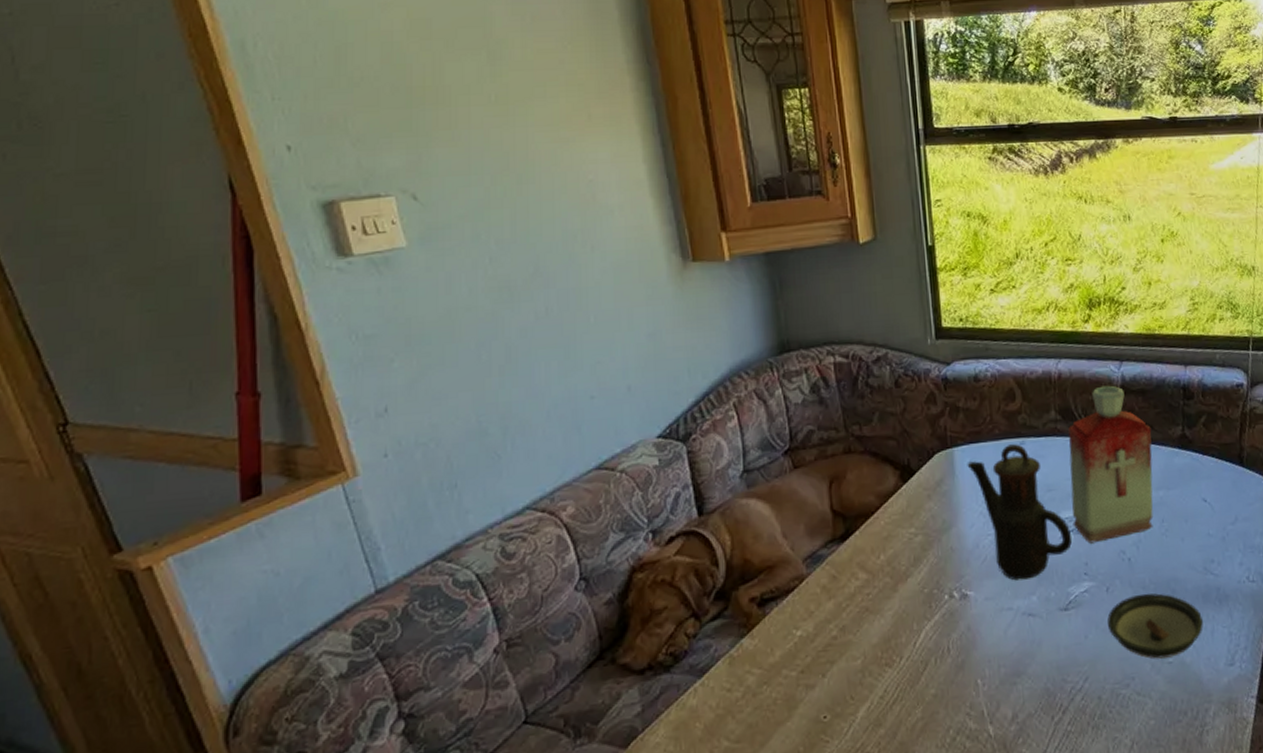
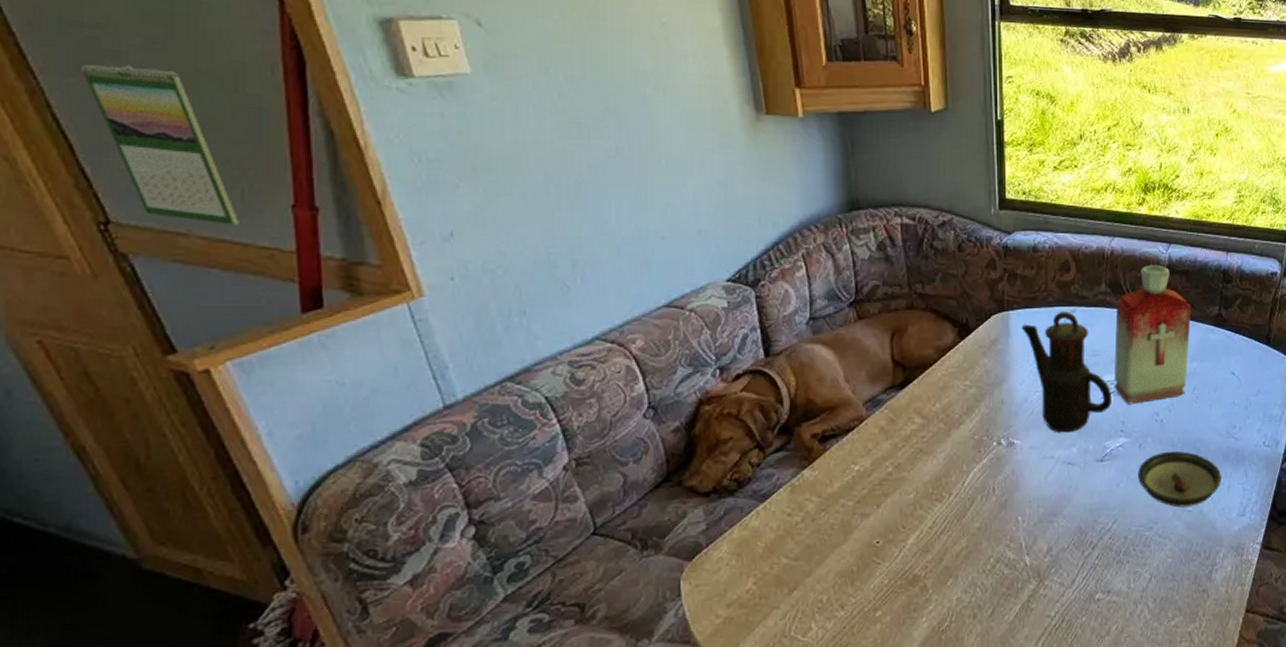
calendar: none [52,268,186,418] -> present [82,65,239,225]

